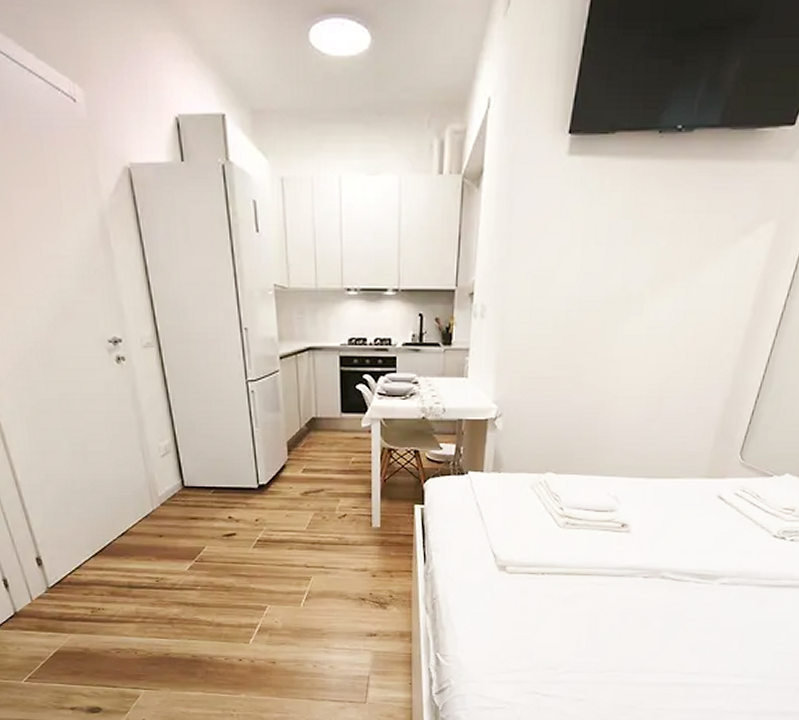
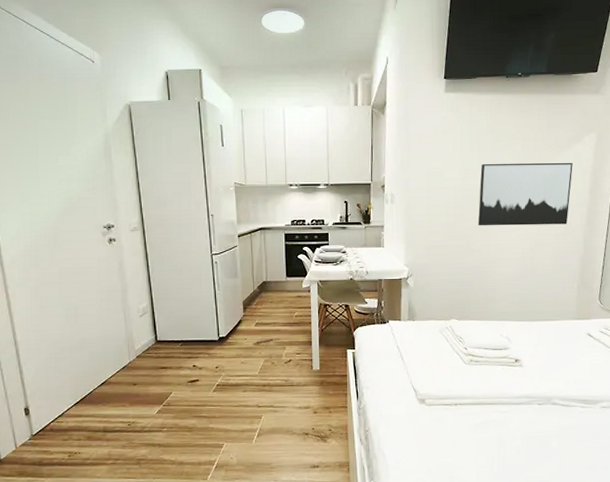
wall art: none [594,264,736,353] -> present [478,162,573,226]

